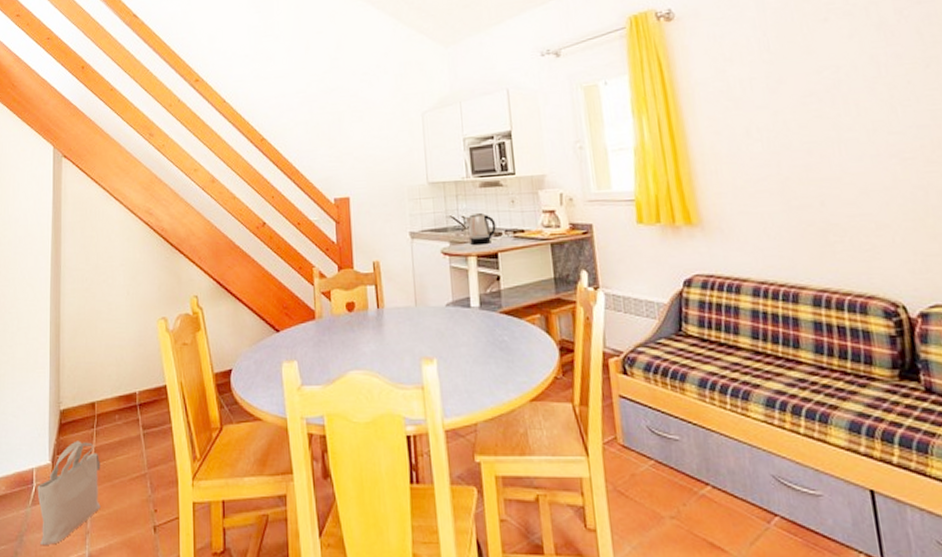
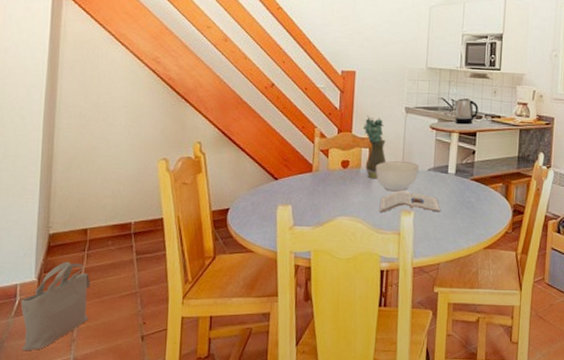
vase: none [365,247,396,322] -> present [363,116,386,179]
bowl: none [384,297,436,335] -> present [375,161,420,192]
magazine: none [395,333,469,364] -> present [379,190,441,214]

